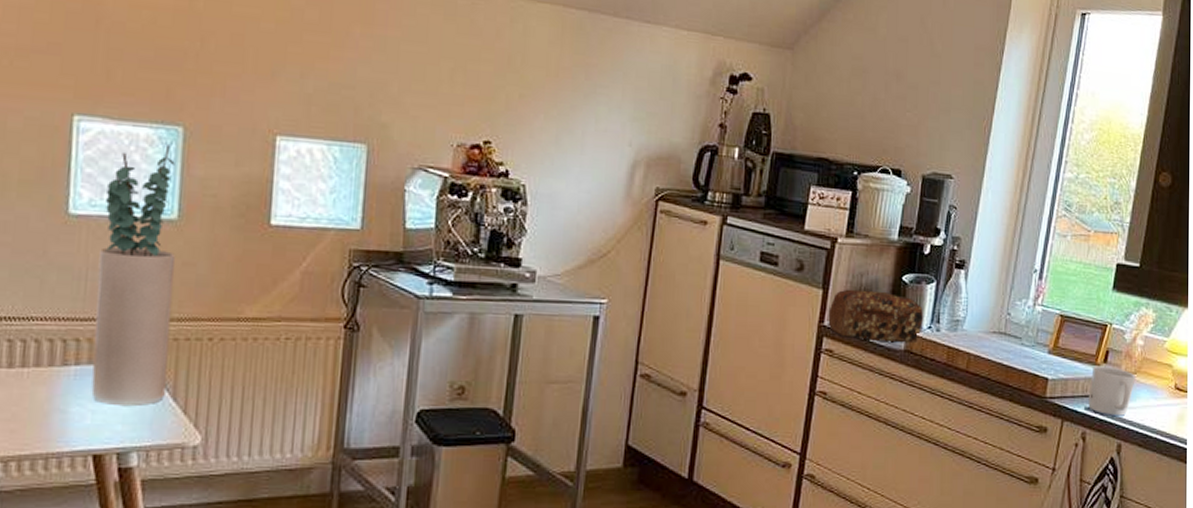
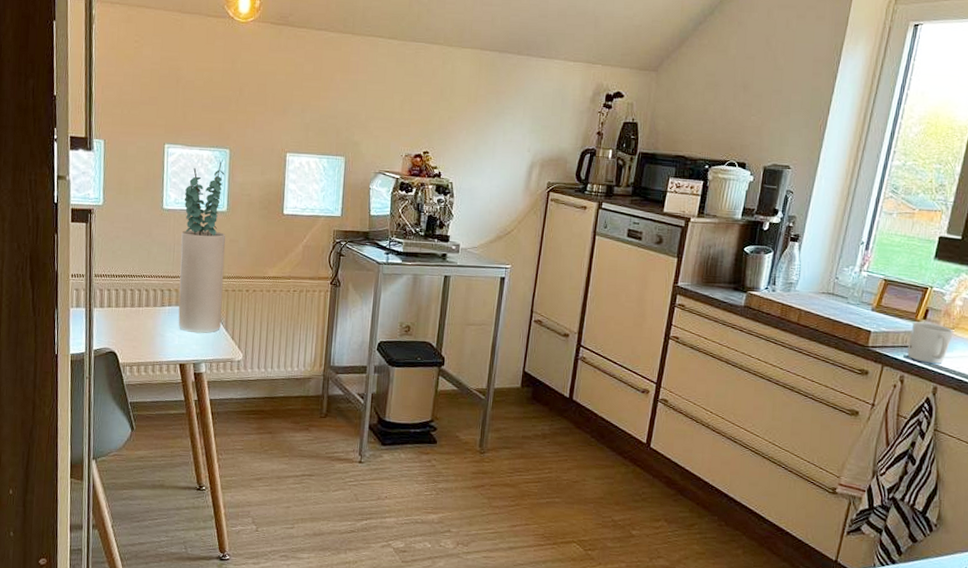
bread loaf: present [828,289,923,344] -> none [681,258,761,301]

